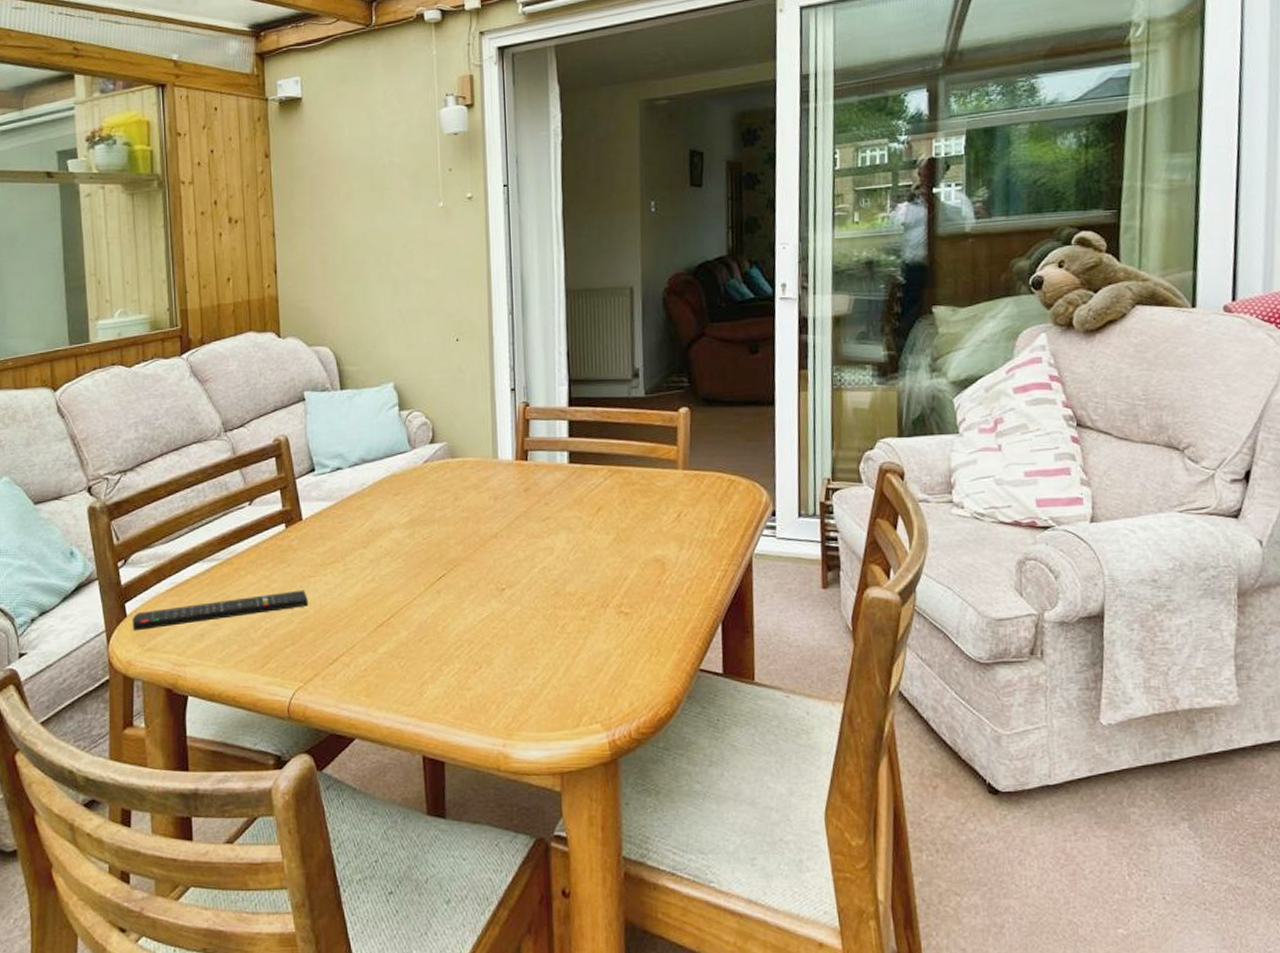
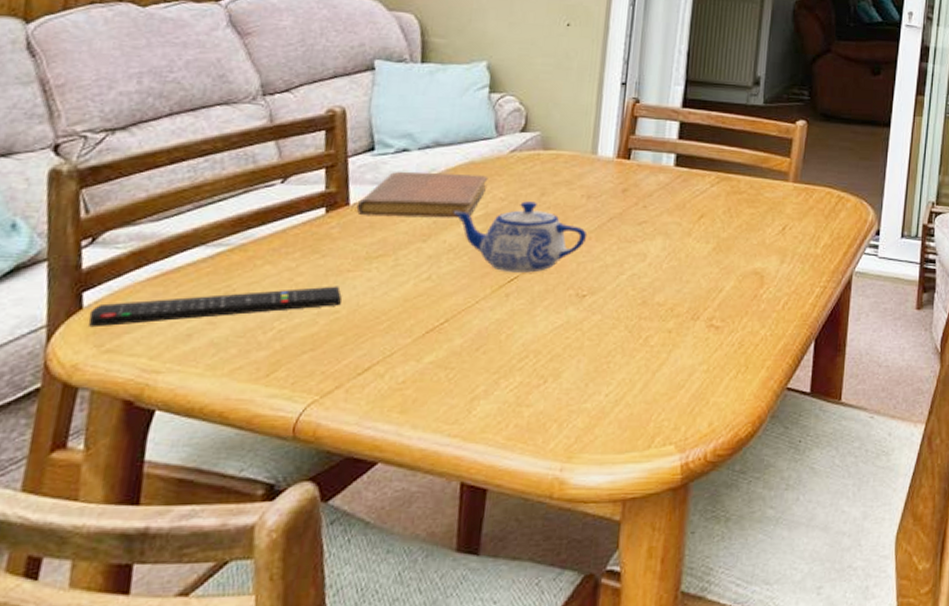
notebook: none [308,485,409,529] -> present [356,171,489,218]
teapot: none [384,506,499,571] -> present [453,201,587,273]

